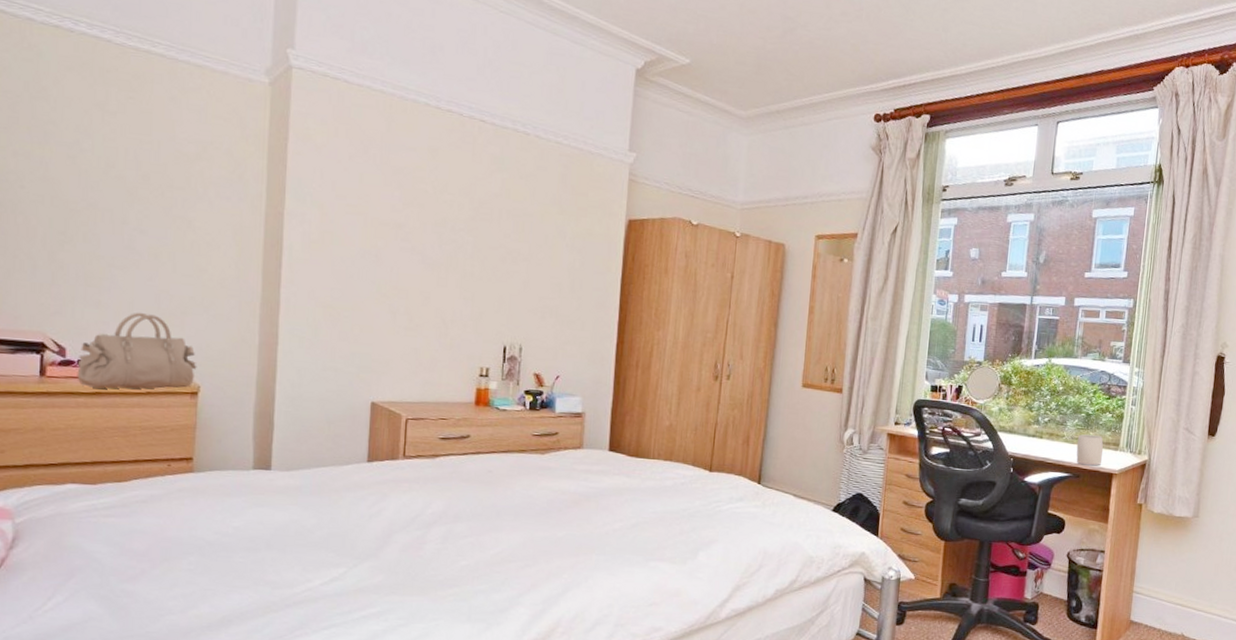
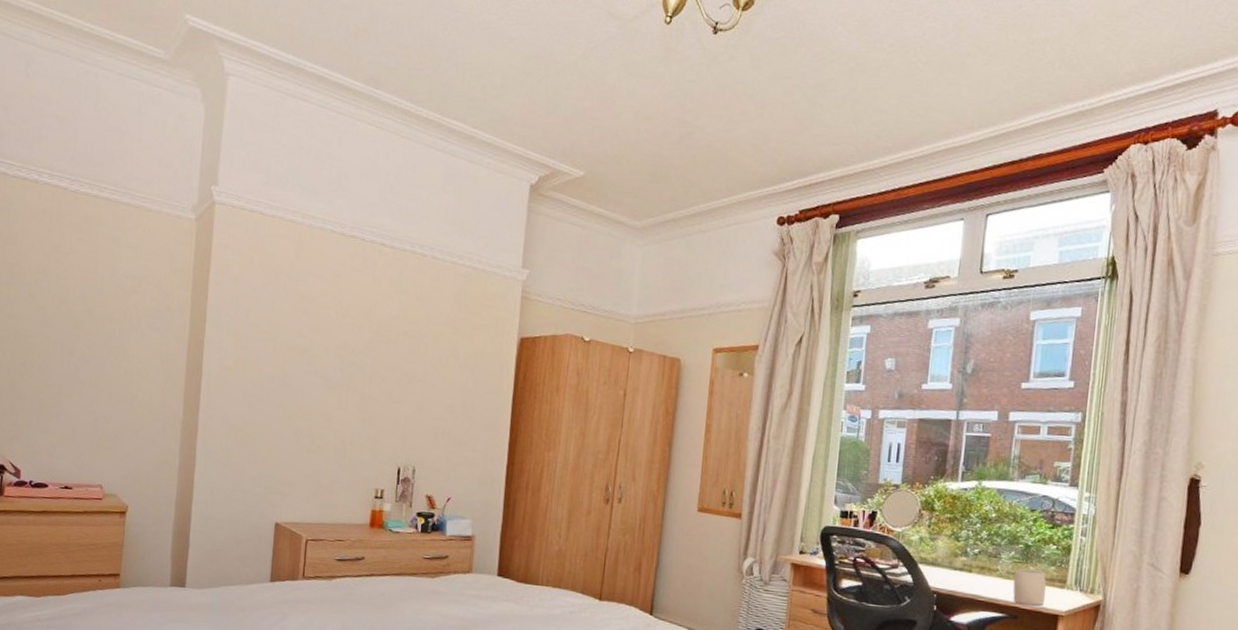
shoulder bag: present [77,312,197,389] -> none [28,436,126,508]

